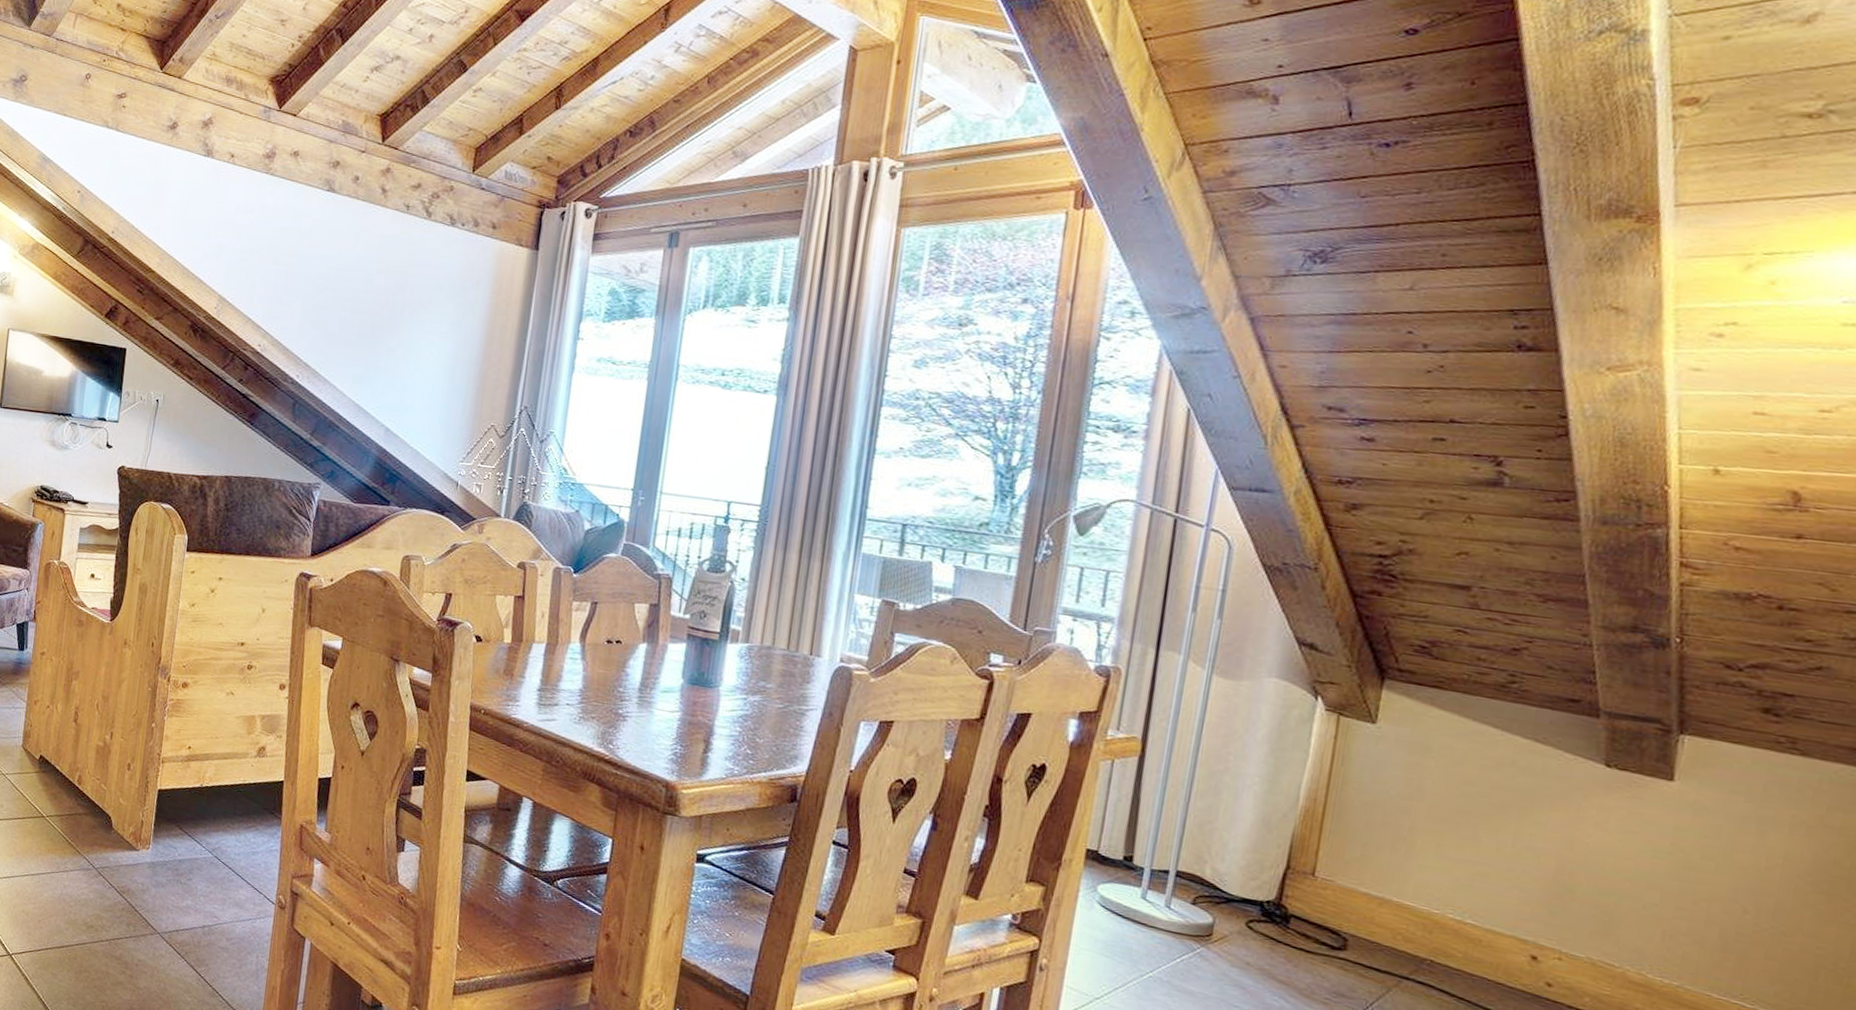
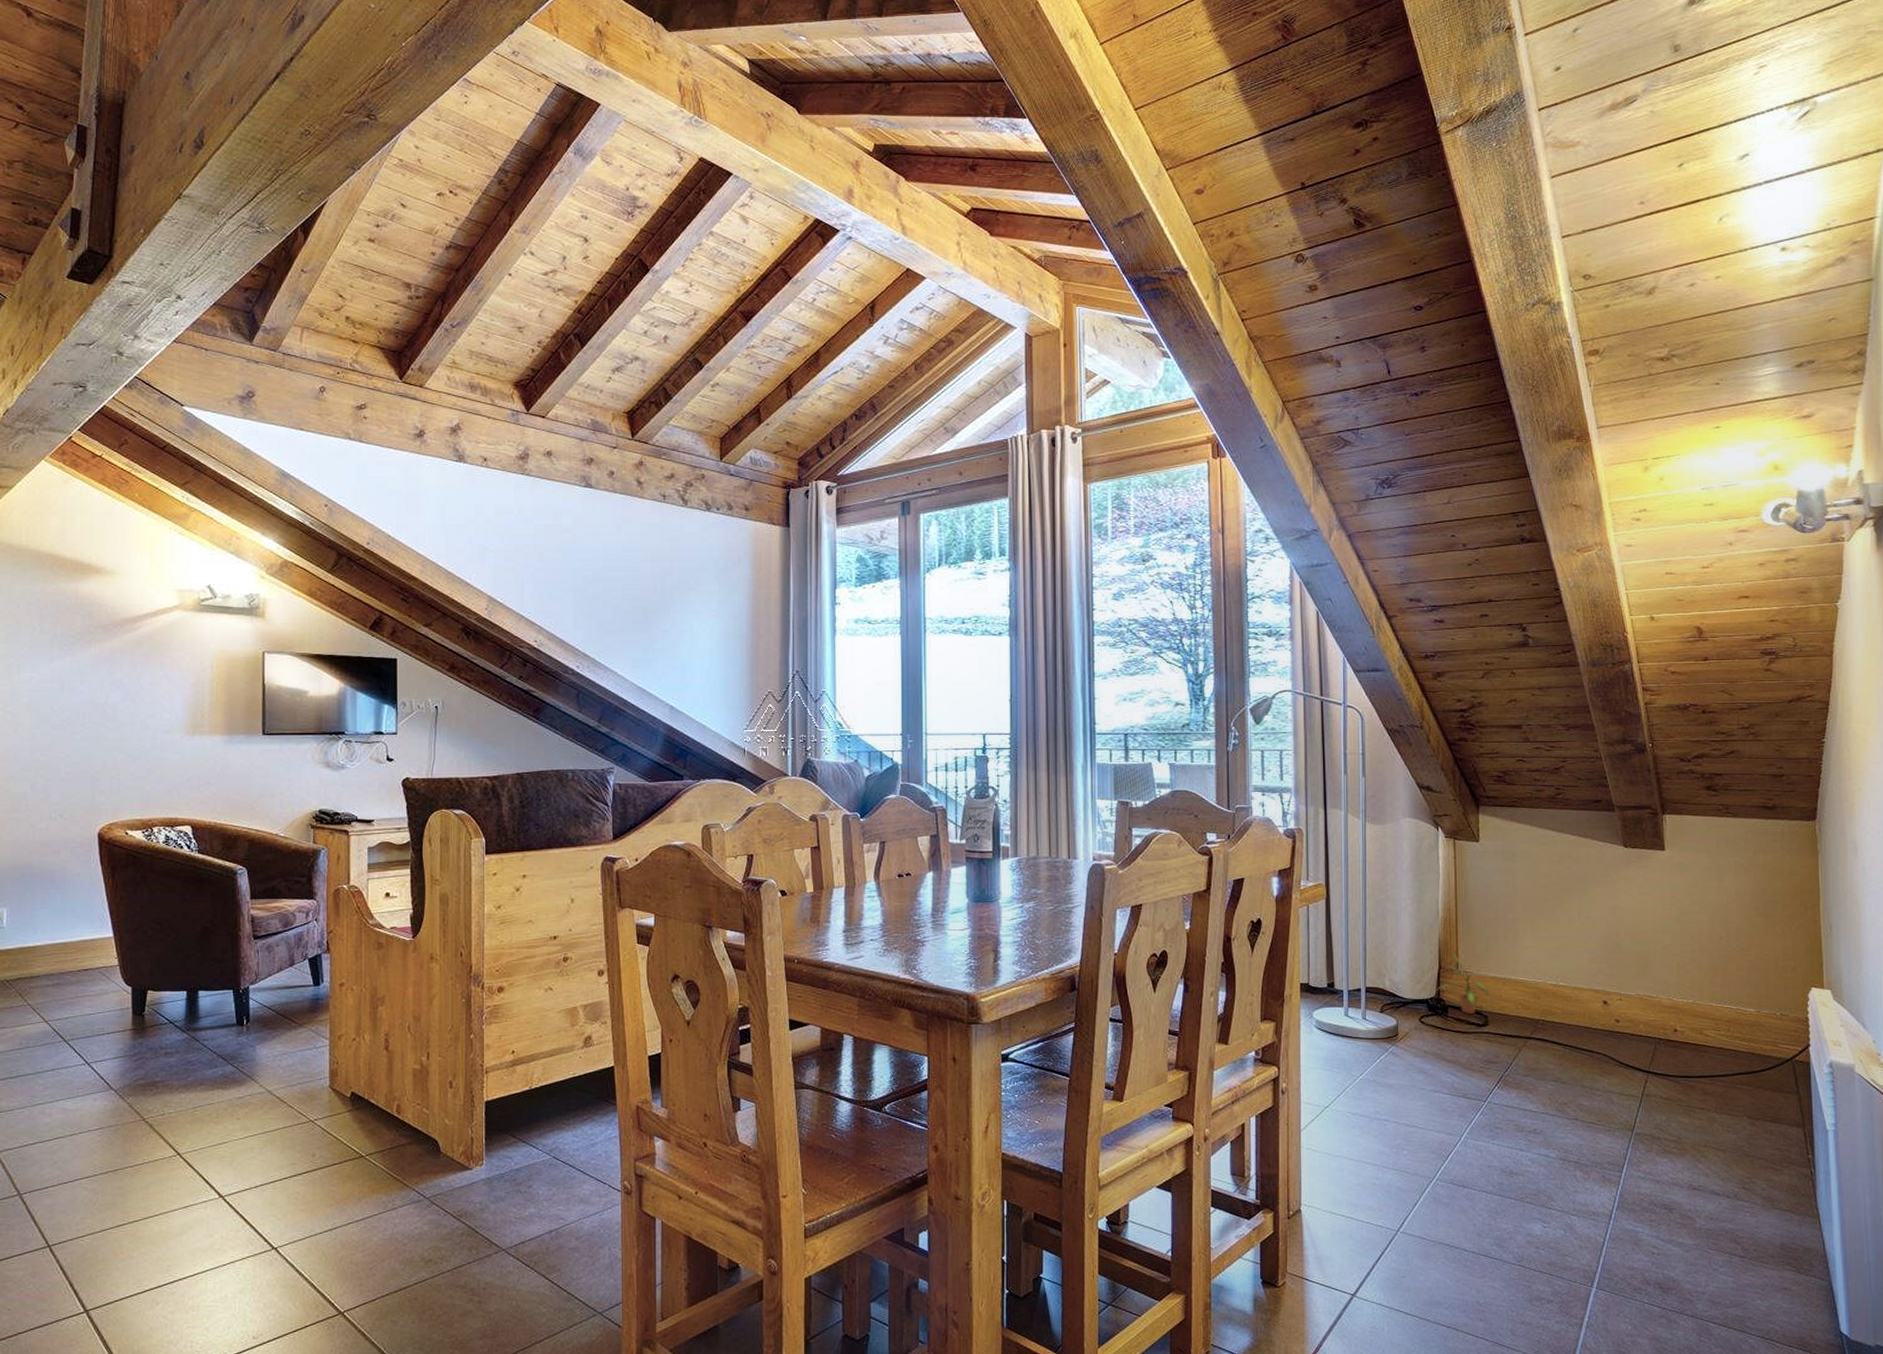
potted plant: none [1277,853,1359,932] -> present [1436,953,1492,1015]

